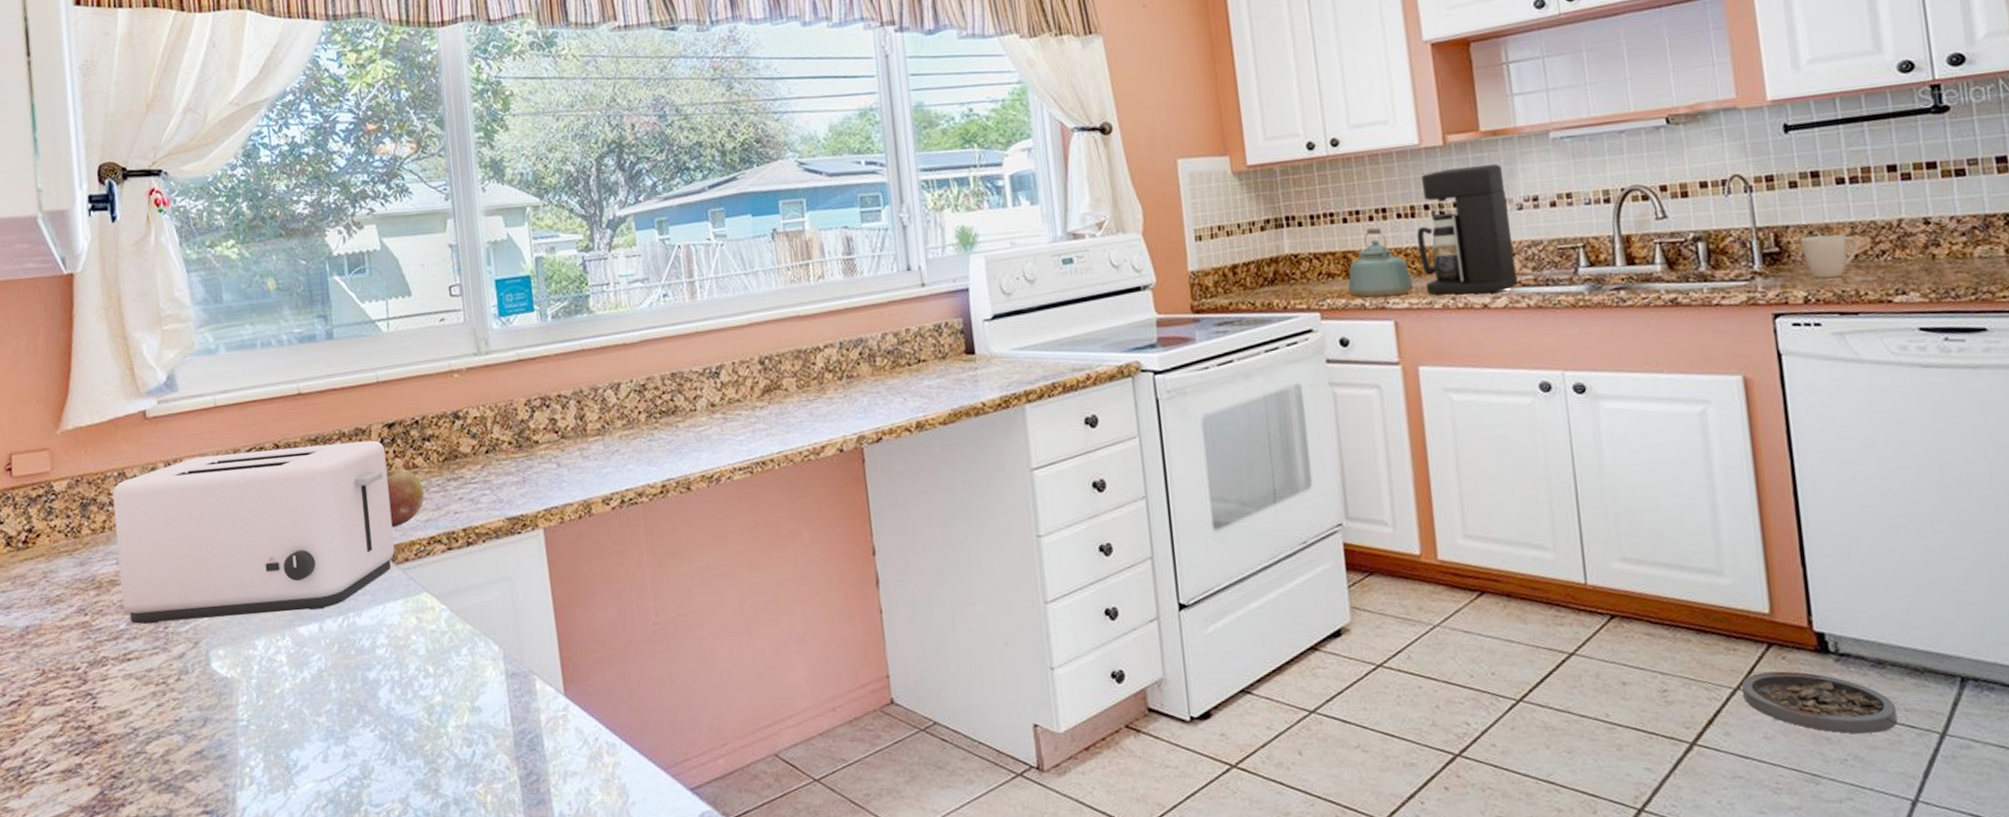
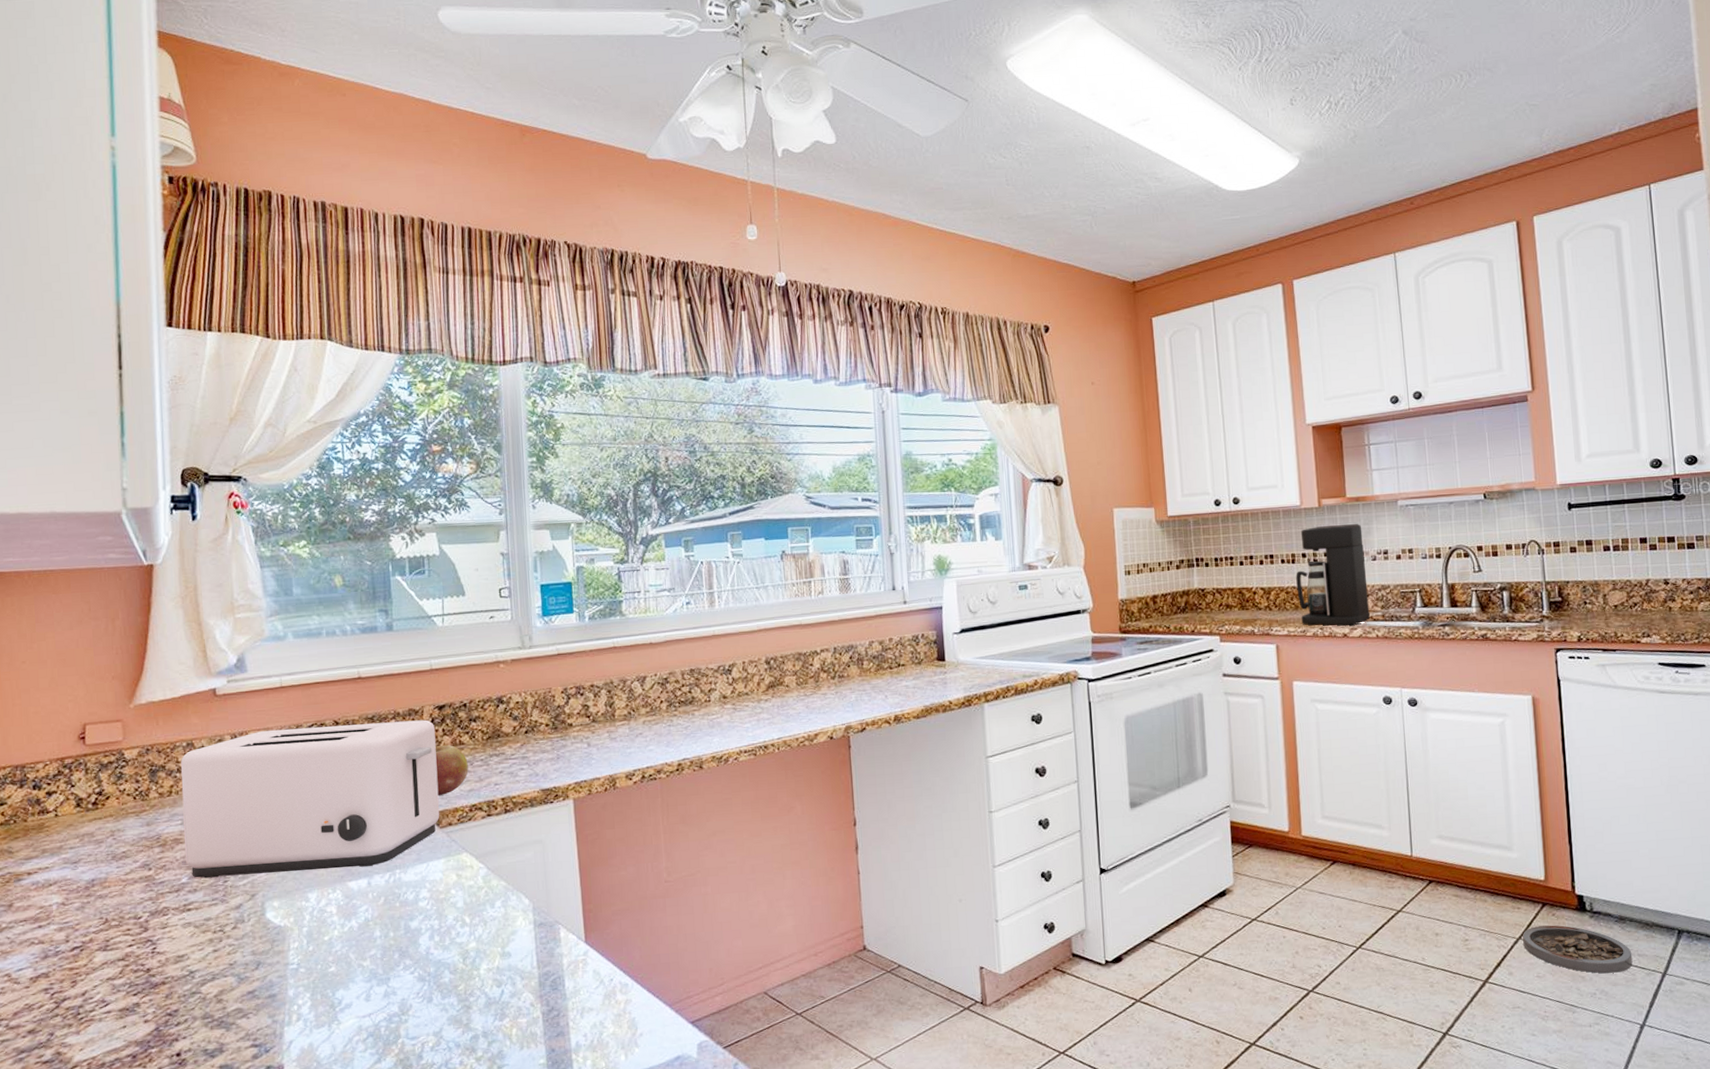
kettle: present [1348,227,1413,298] -> none [1242,570,1291,626]
mug: present [1801,234,1858,279] -> none [1577,589,1617,623]

